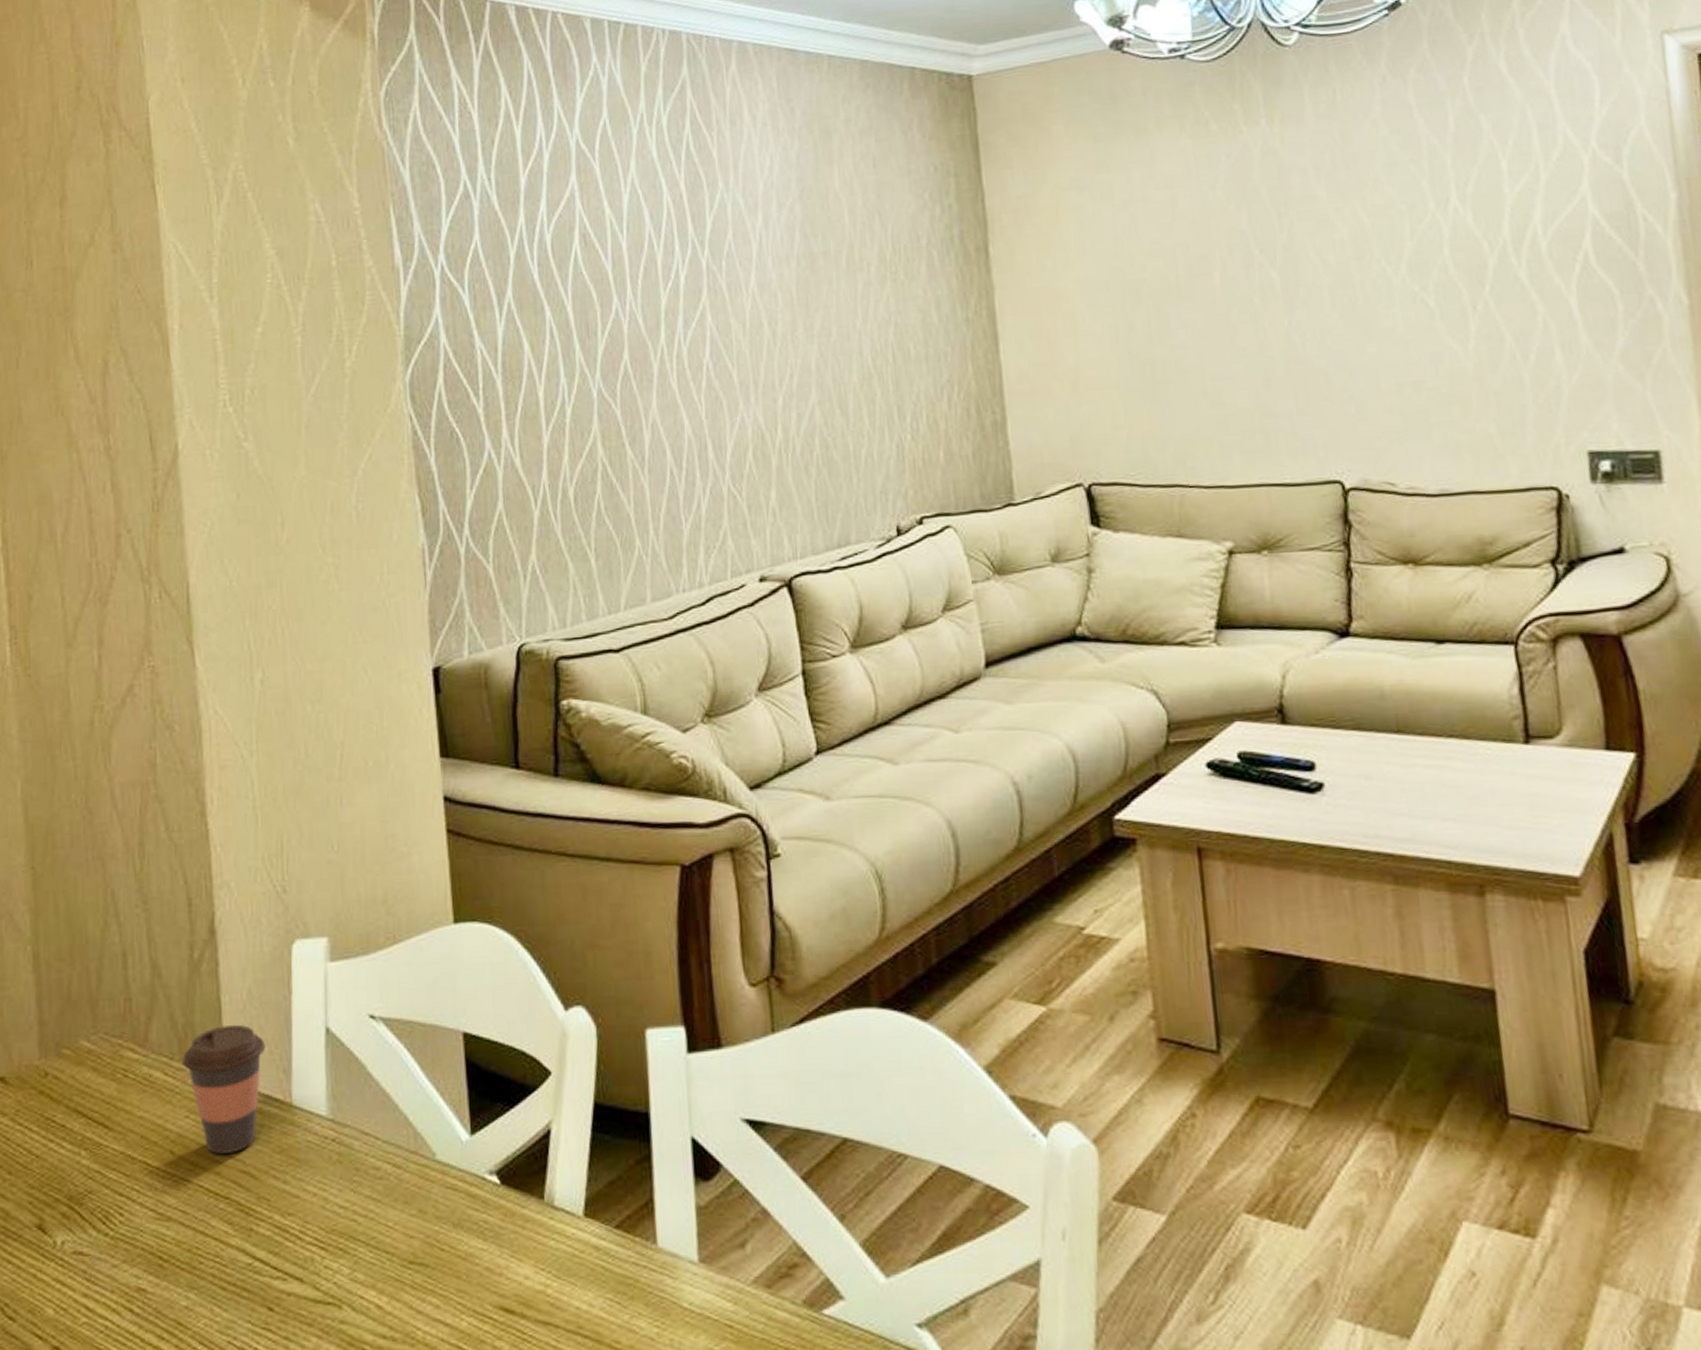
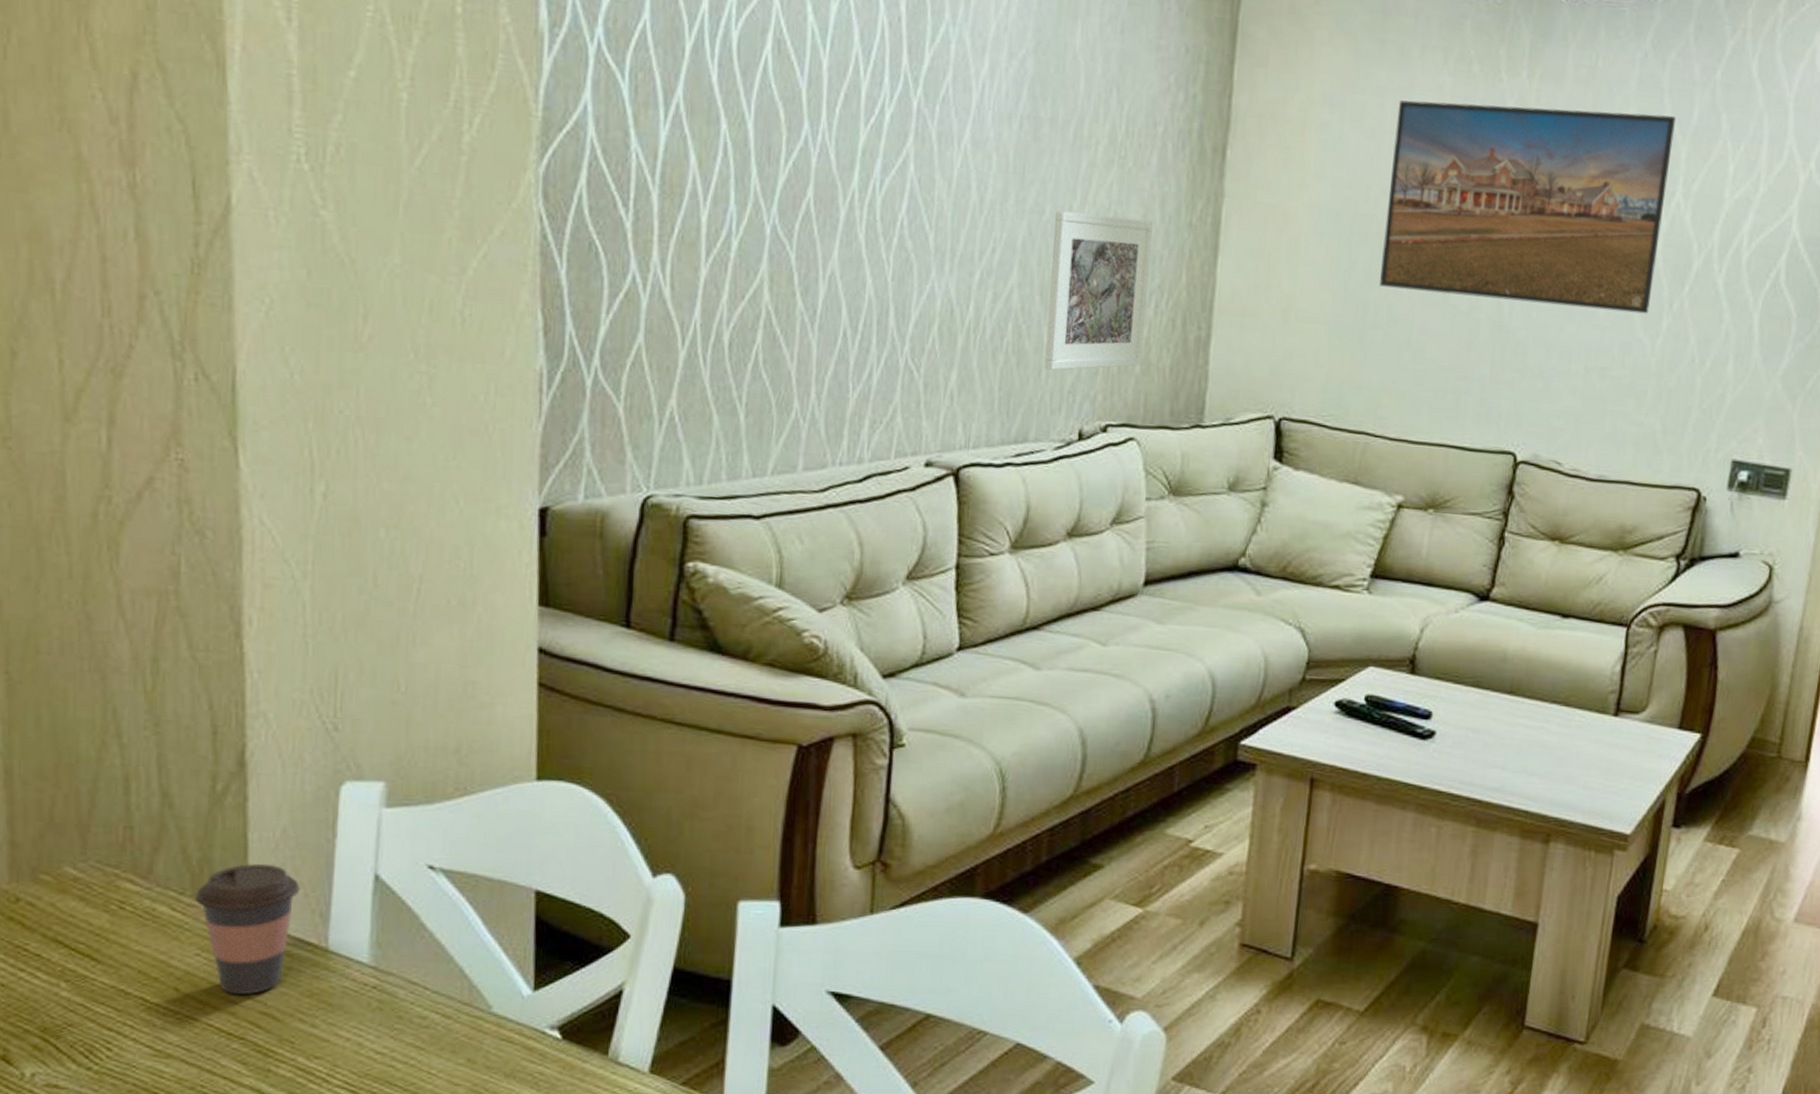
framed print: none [842,323,945,475] -> present [1044,210,1154,371]
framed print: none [1144,128,1452,343] -> present [1380,100,1676,314]

